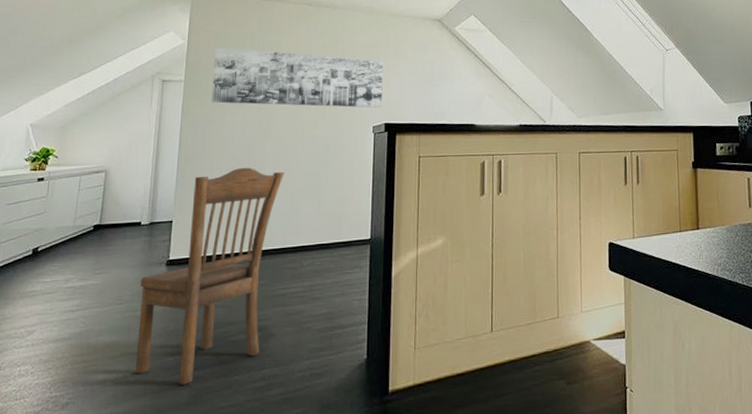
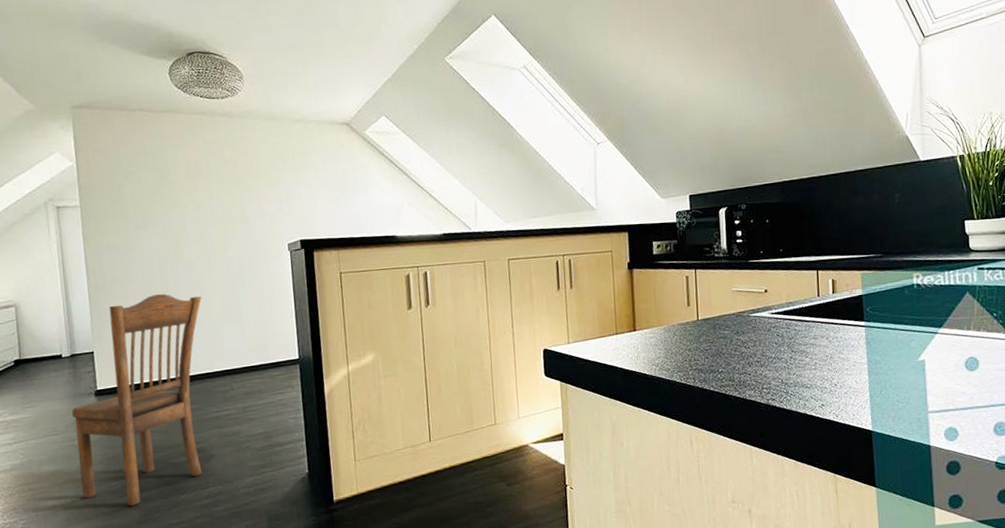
wall art: present [211,47,384,108] -> none [107,167,296,229]

